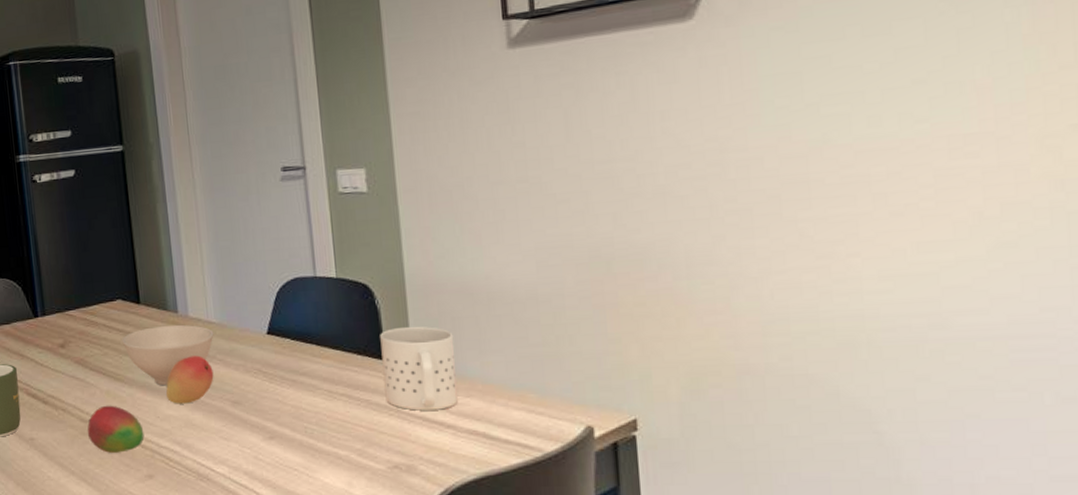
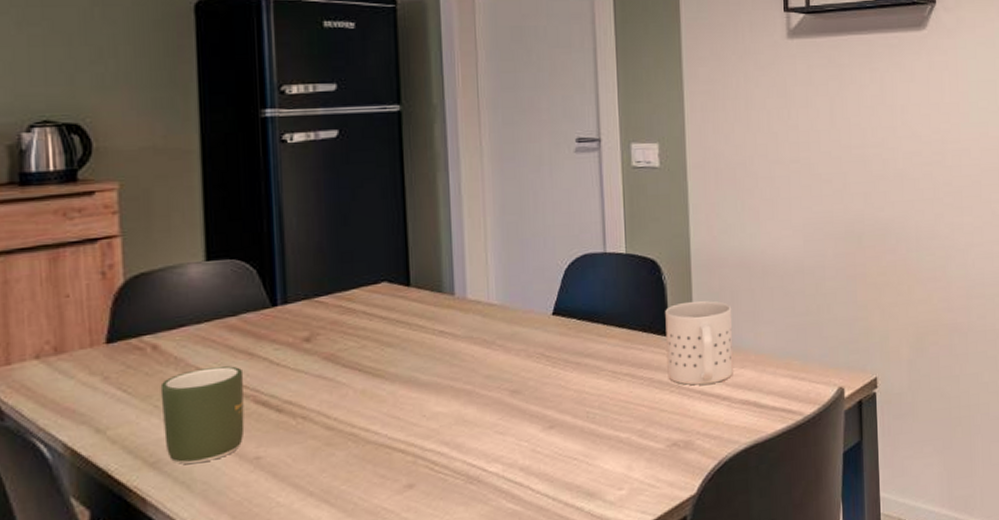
fruit: present [87,405,144,453] -> none [333,406,406,465]
bowl: present [122,324,214,386] -> none [385,308,495,380]
fruit: present [166,355,214,404] -> none [436,342,492,399]

